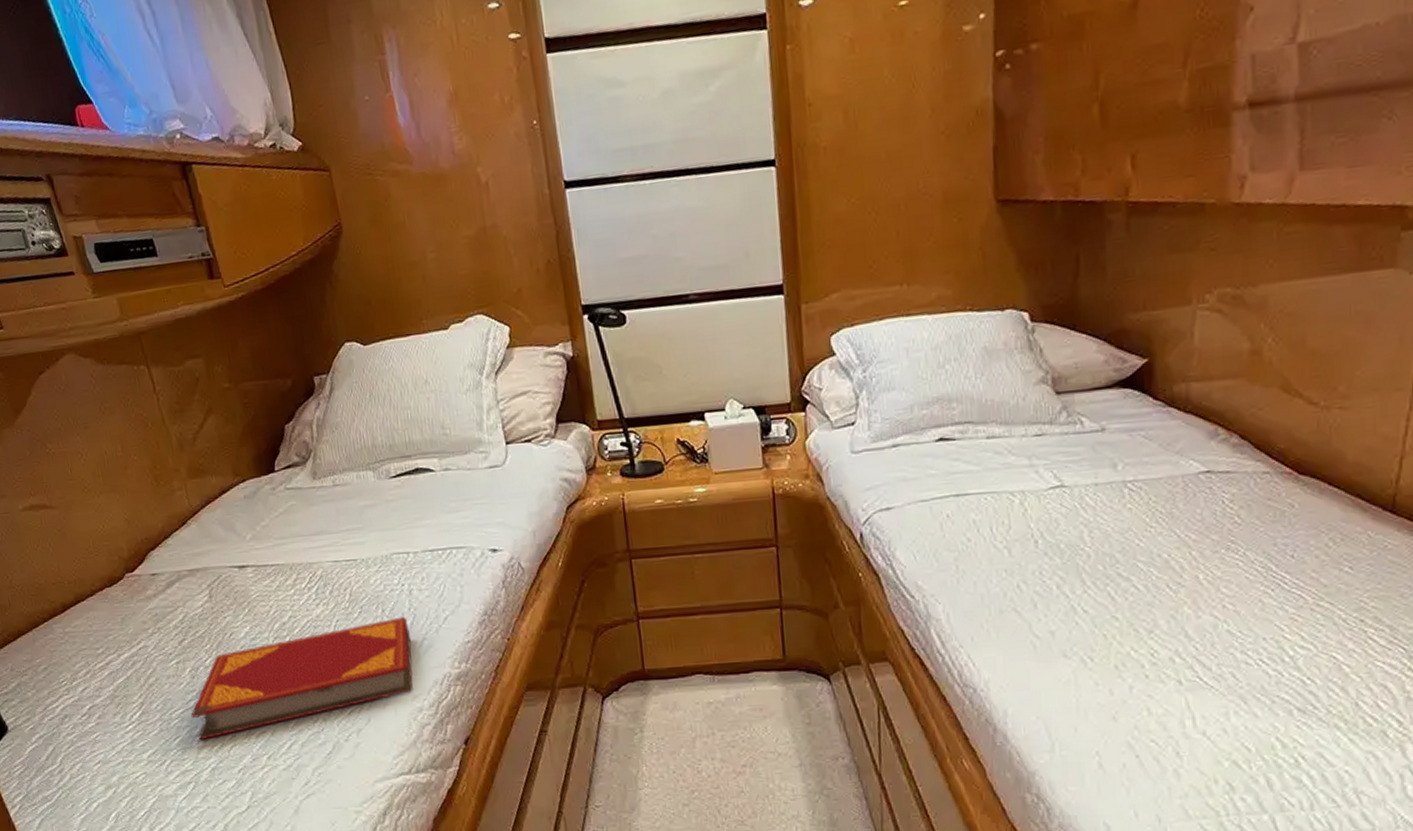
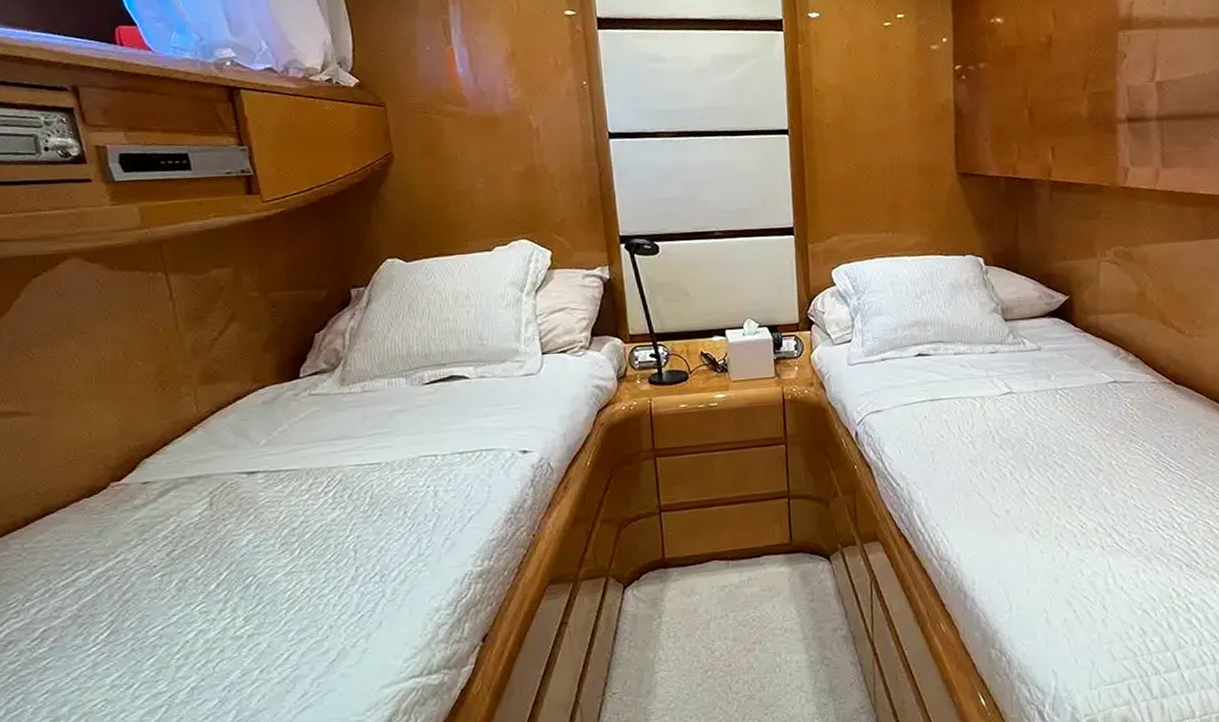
hardback book: present [191,617,413,740] -> none [172,518,433,658]

